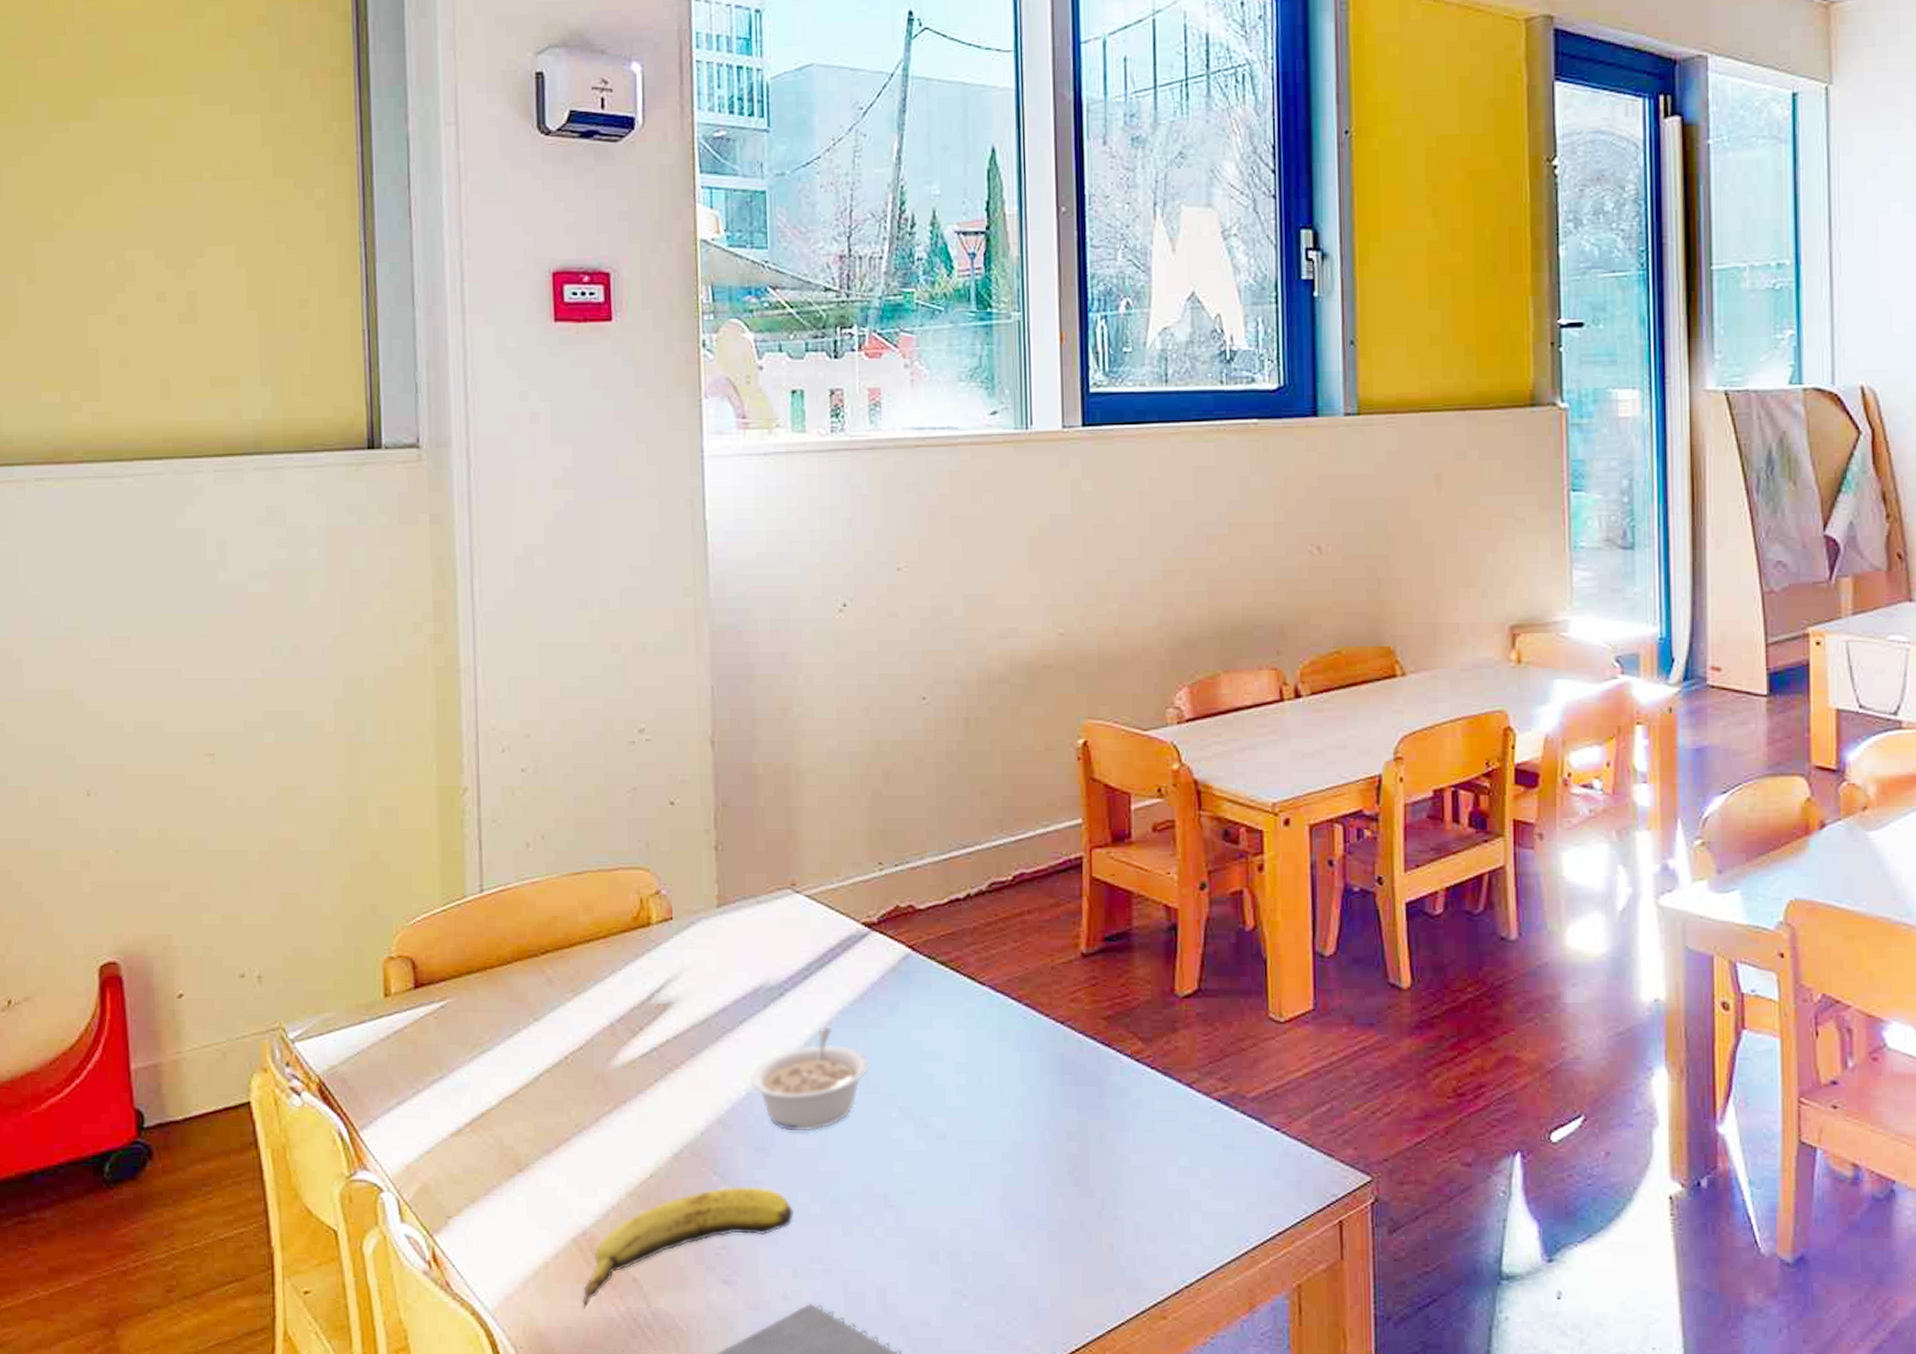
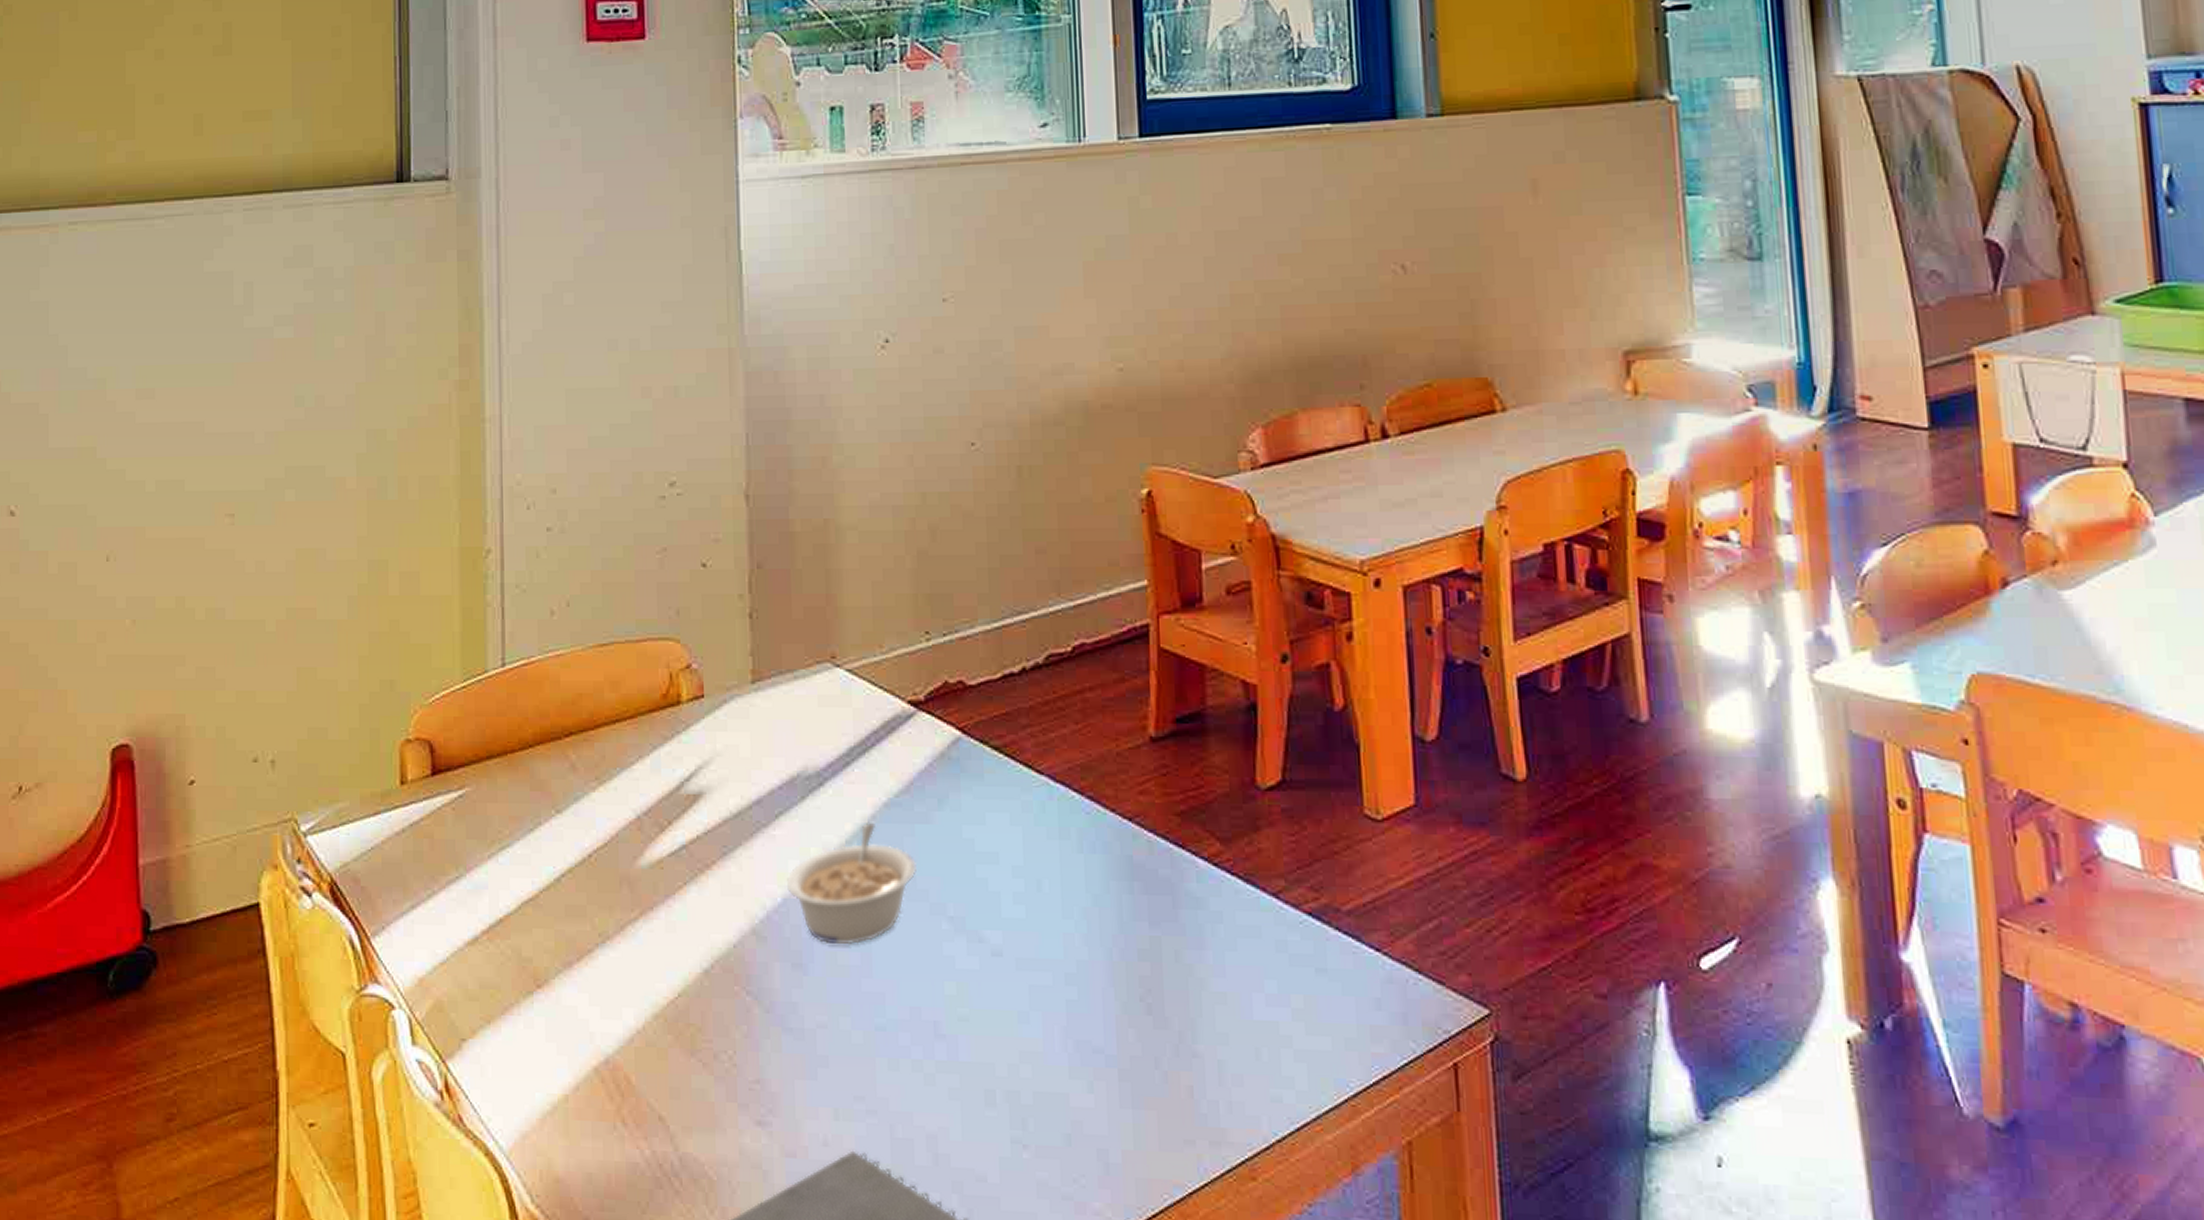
banana: present [582,1186,795,1308] -> none [604,1009,836,1151]

